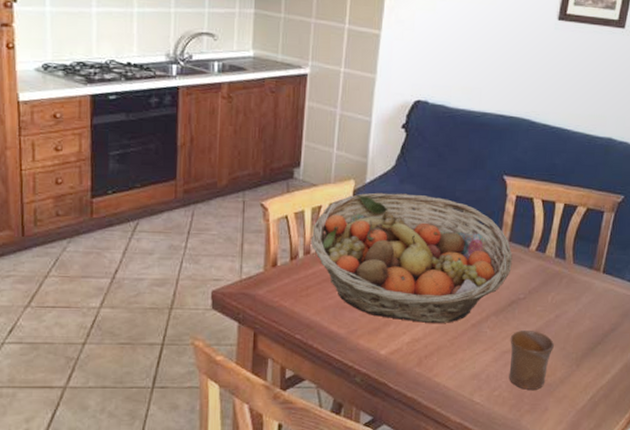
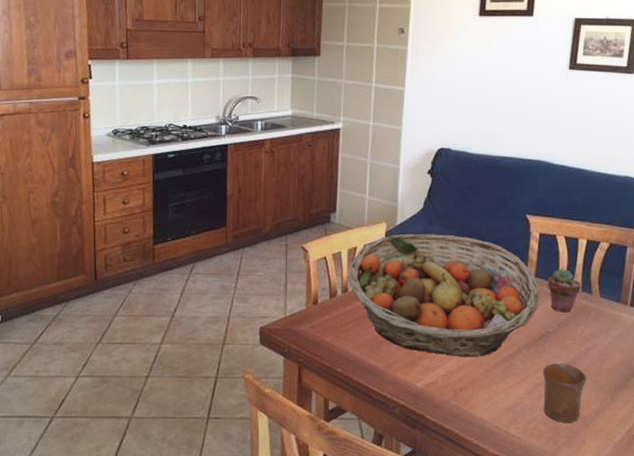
potted succulent: none [521,233,555,279] -> present [548,268,581,313]

